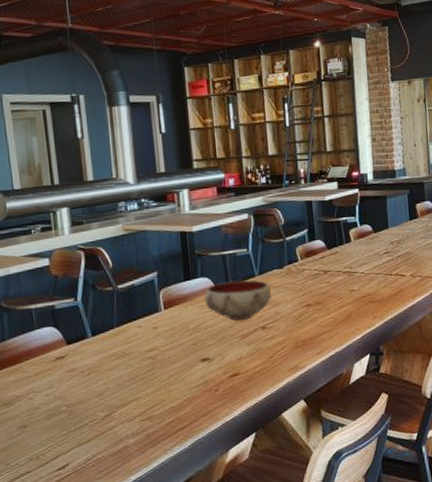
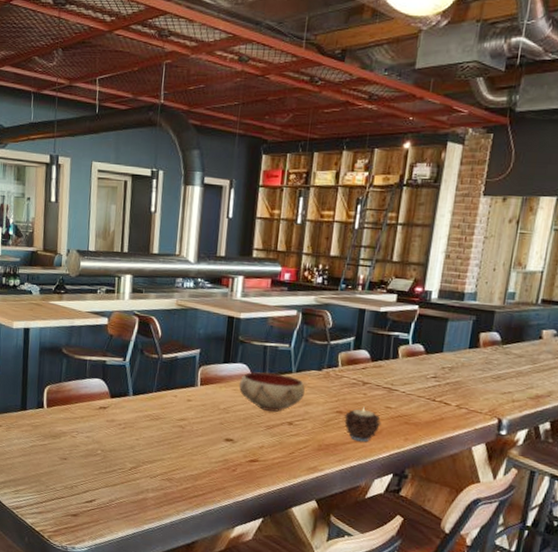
candle: none [314,295,349,330] -> present [344,407,382,442]

